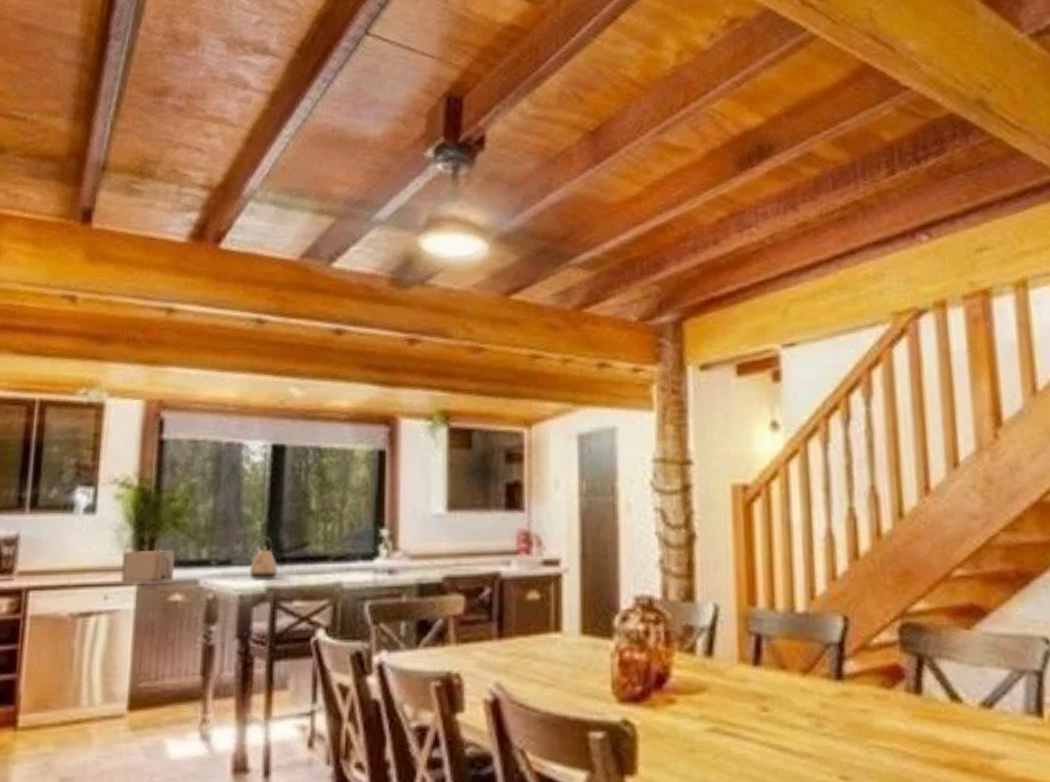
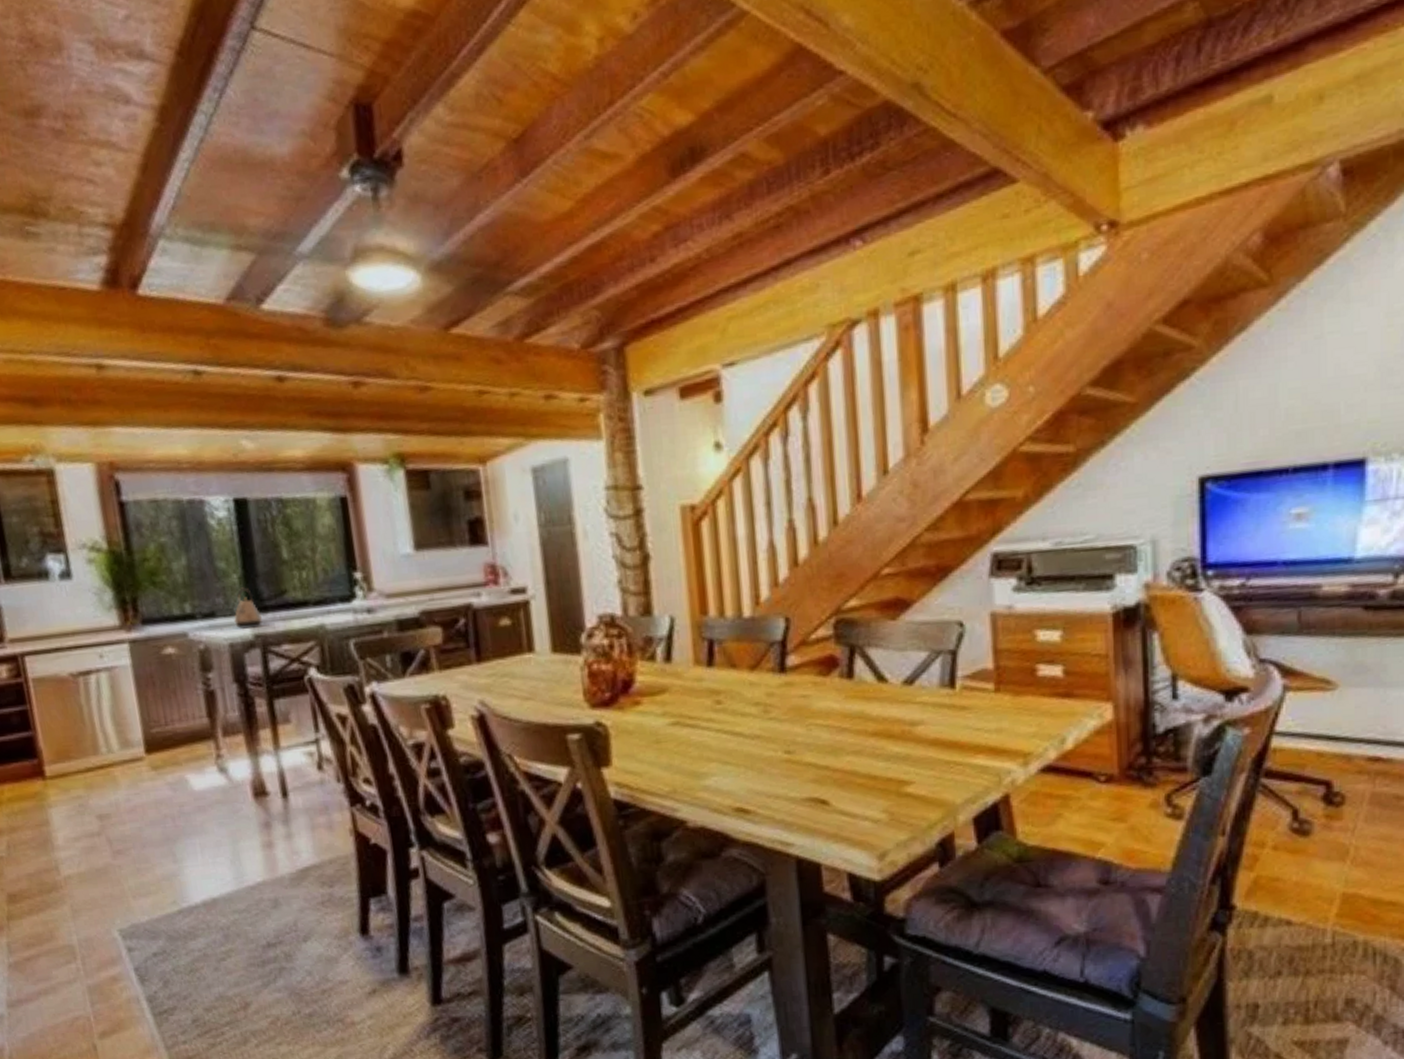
toaster: present [121,549,175,584] -> none [107,607,163,642]

